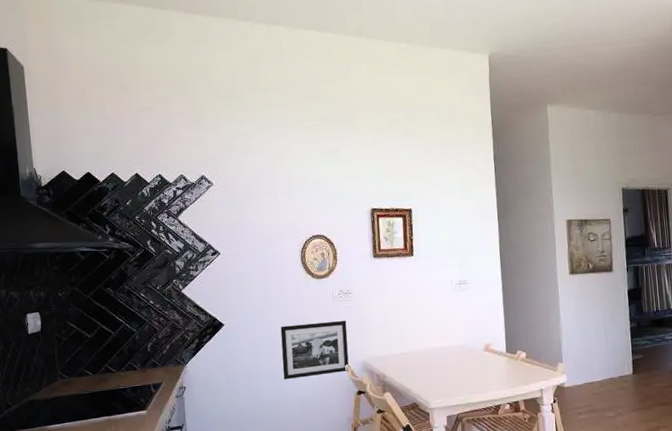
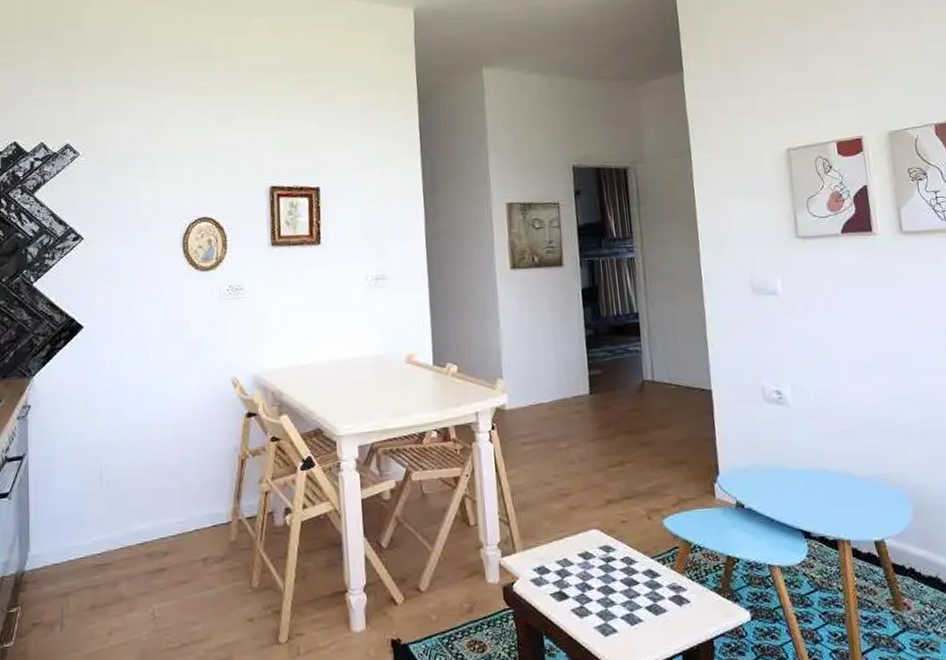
picture frame: present [280,321,349,380] -> none [153,323,237,398]

